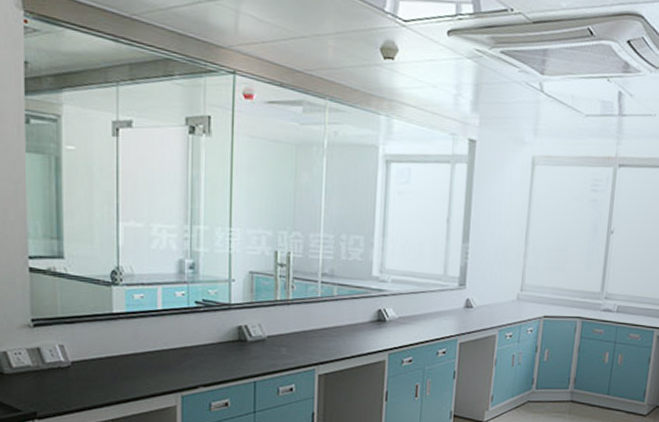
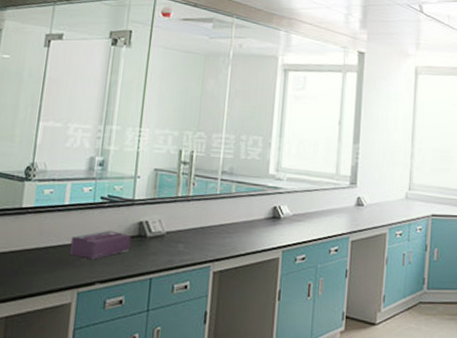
tissue box: none [168,335,231,364] -> present [69,230,132,260]

